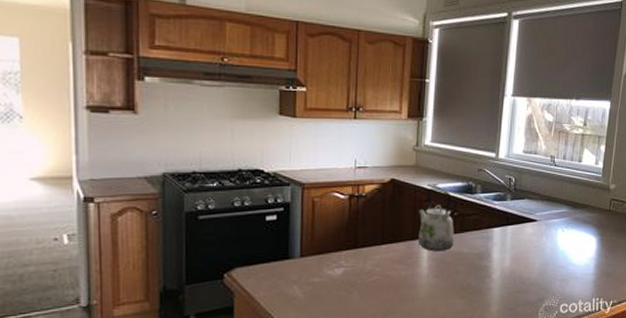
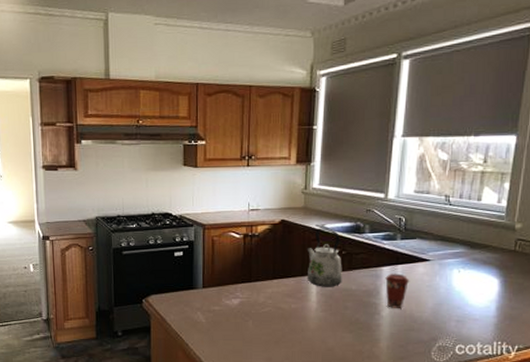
coffee cup: none [496,235,519,271] -> present [385,273,410,308]

